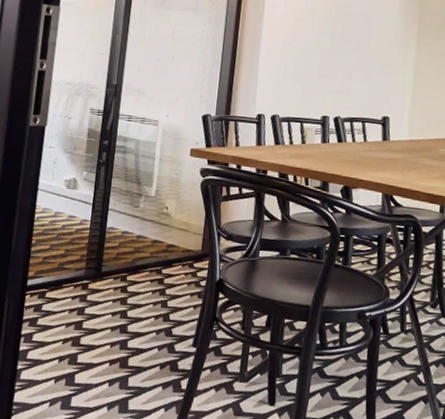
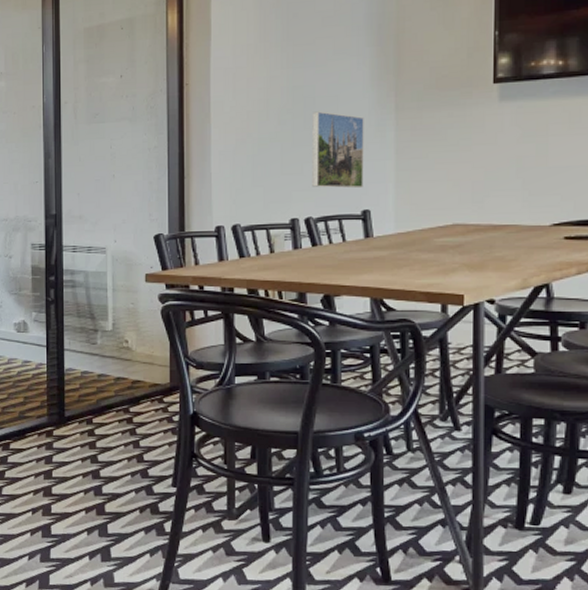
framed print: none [343,27,391,98] -> present [312,111,364,189]

